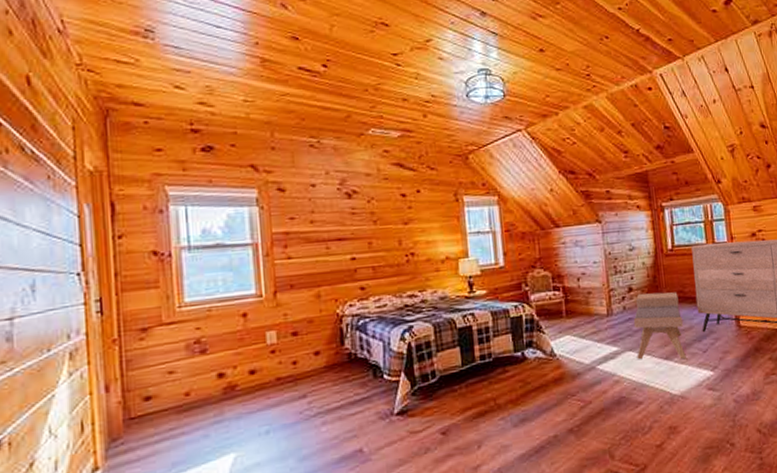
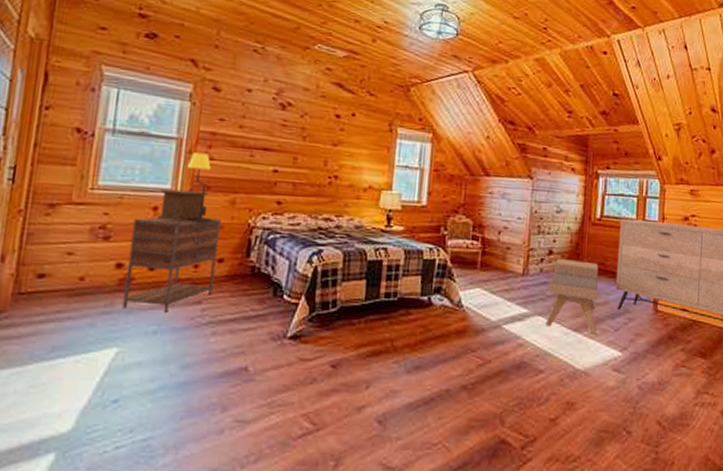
nightstand: none [226,314,315,416] -> present [122,216,221,313]
table lamp: none [245,253,303,324] -> present [158,152,214,223]

